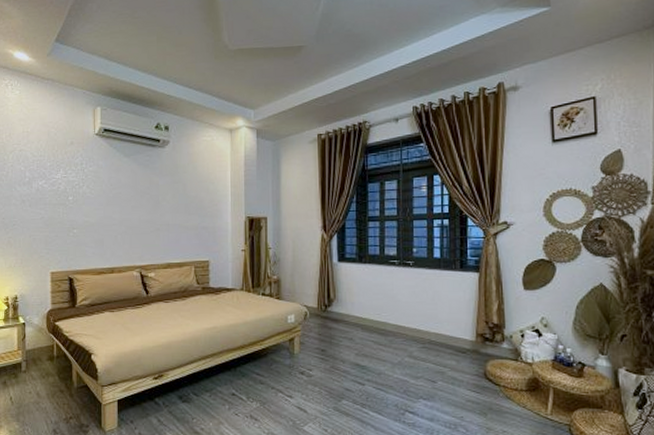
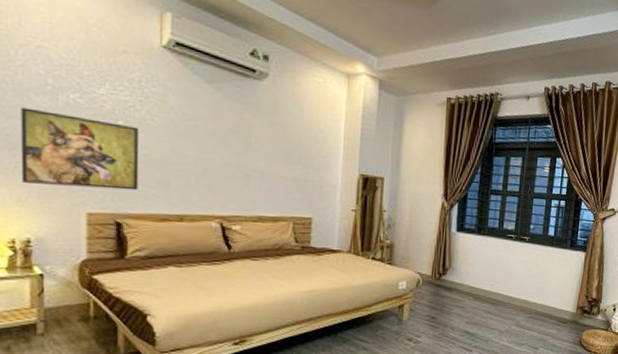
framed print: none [11,196,83,253] -> present [20,107,140,191]

